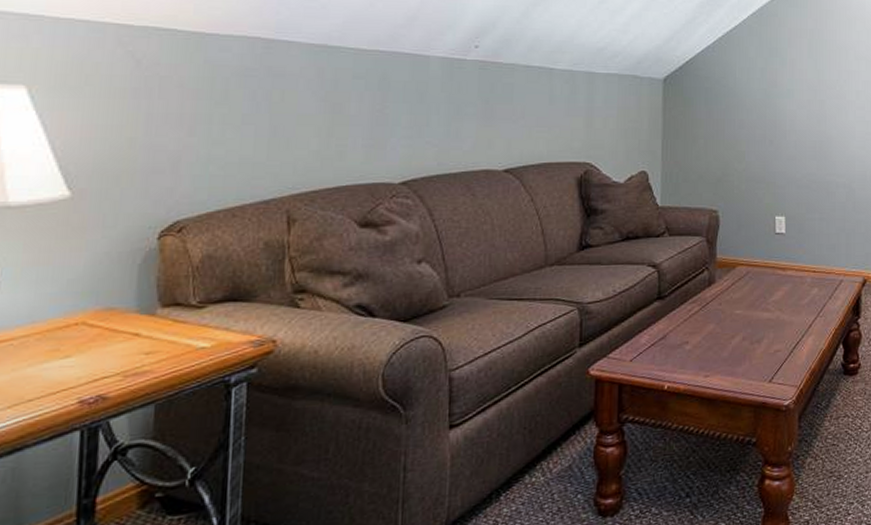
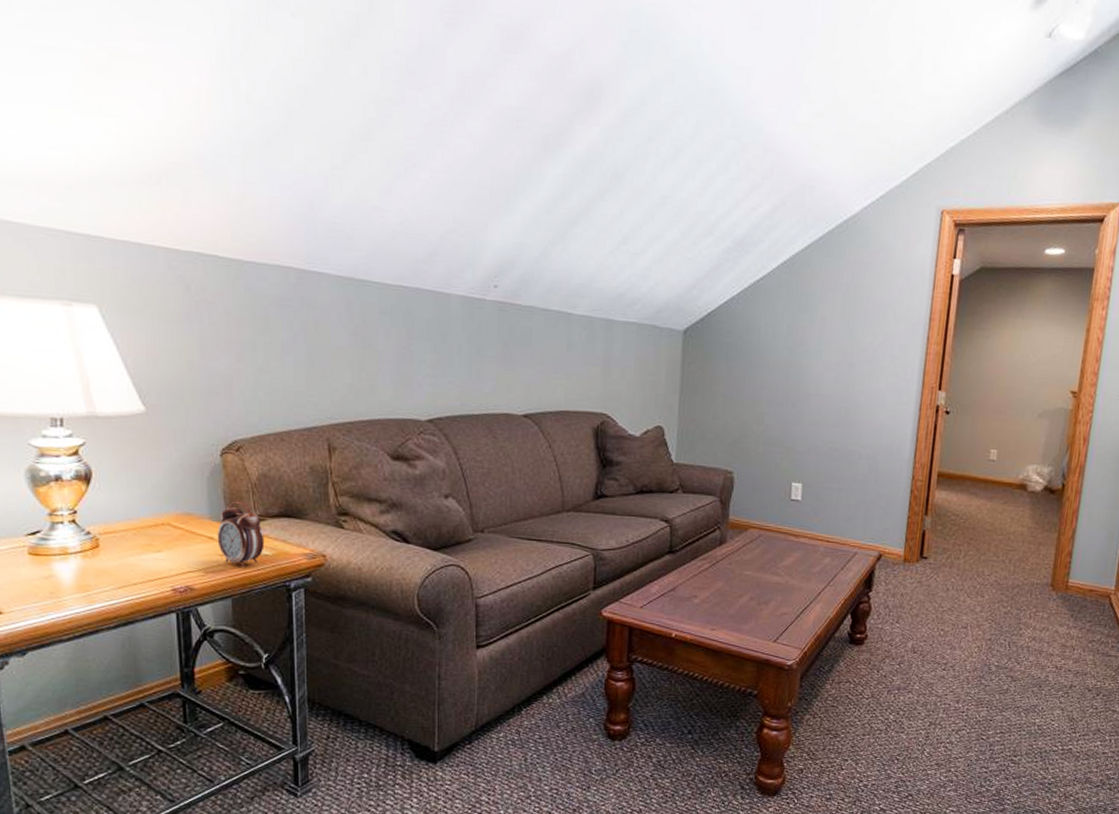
alarm clock: none [143,288,203,366] -> present [217,500,265,569]

